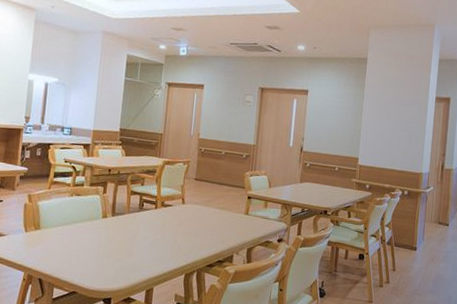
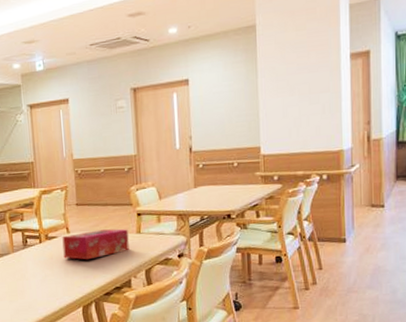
tissue box: none [175,205,238,232] -> present [62,228,129,260]

